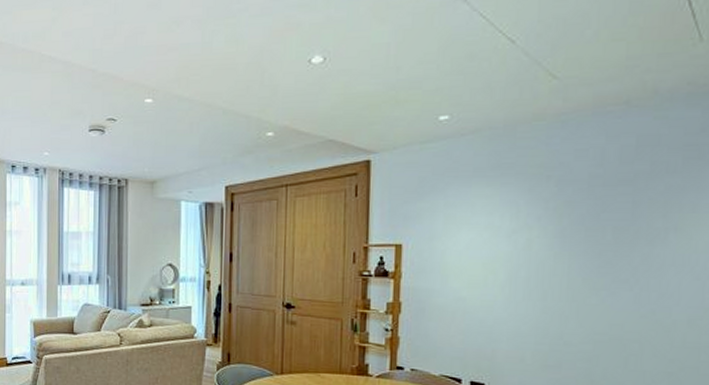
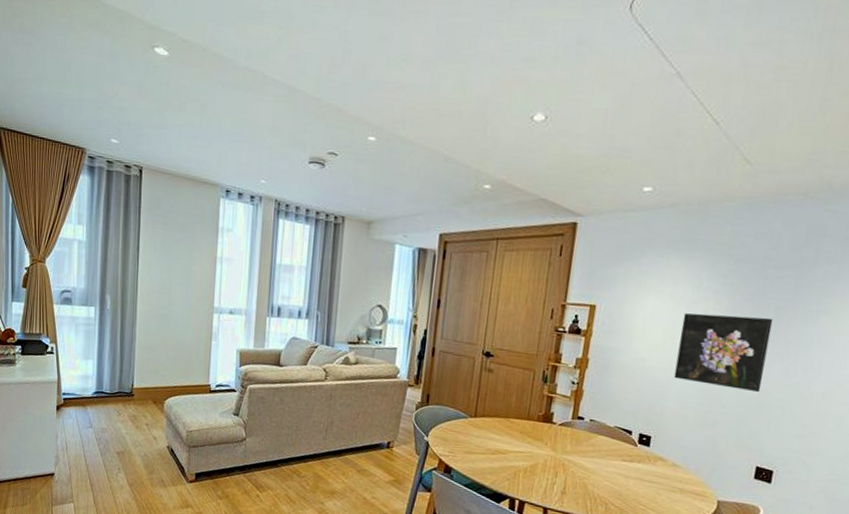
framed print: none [502,241,612,326] -> present [674,313,774,393]

